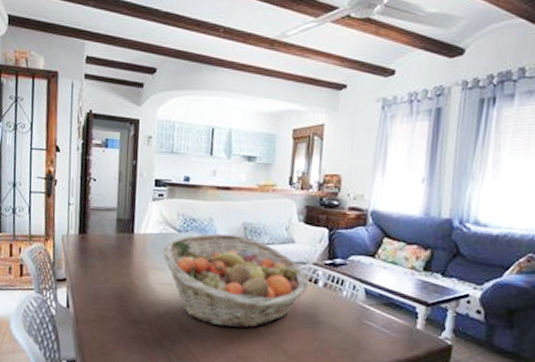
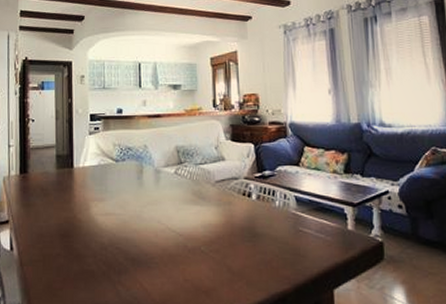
fruit basket: present [161,233,308,328] -> none [101,158,242,251]

